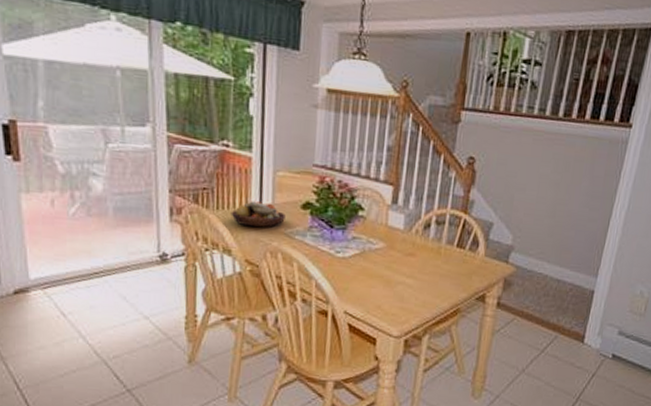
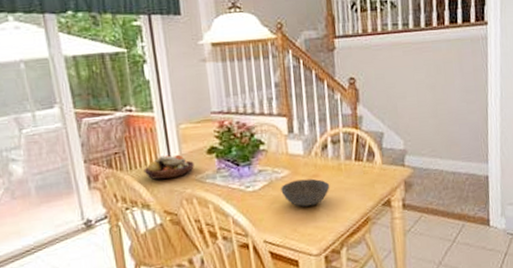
bowl: none [372,255,425,286] -> present [281,178,330,207]

